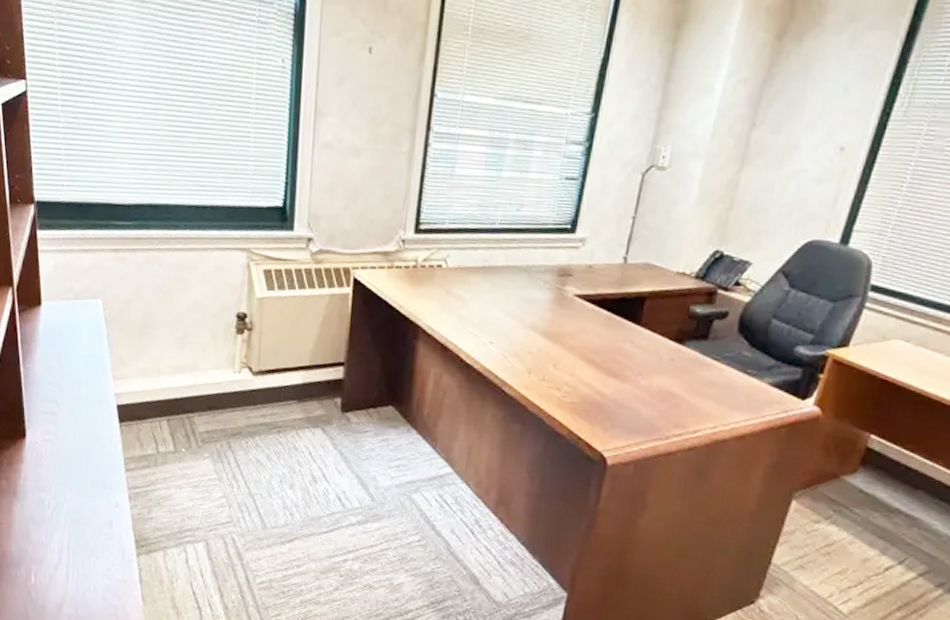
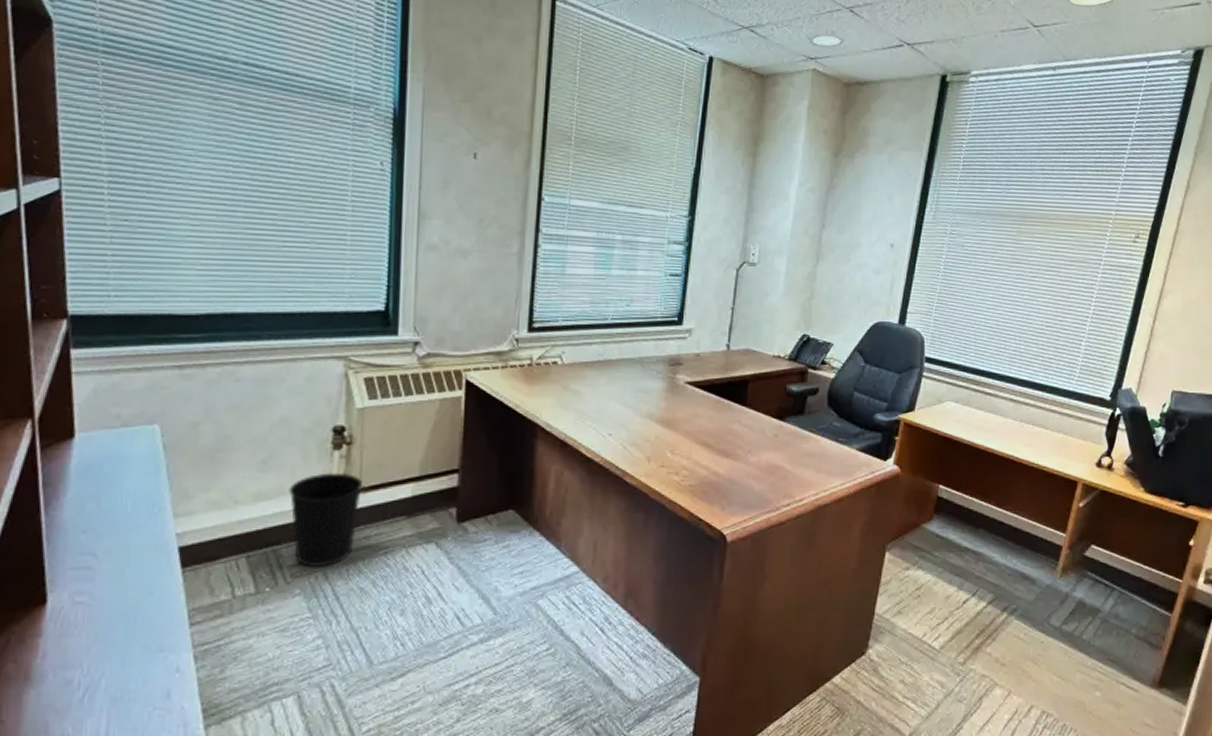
wastebasket: none [200,354,261,437] -> present [288,472,364,566]

